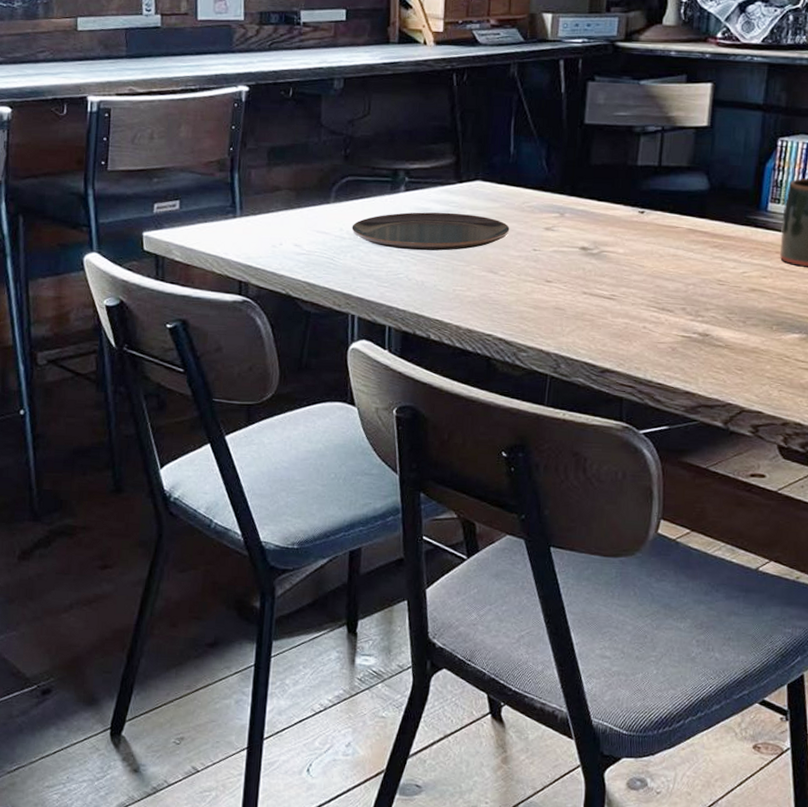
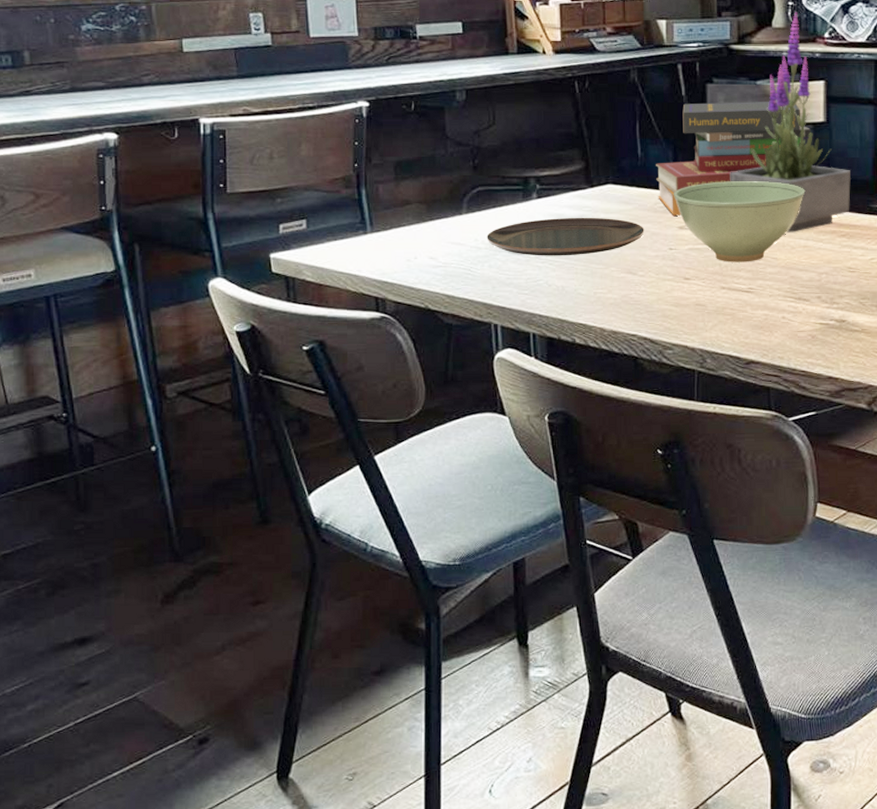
books: none [526,101,693,216] -> present [656,101,811,216]
bowl: none [542,183,681,268] -> present [673,181,806,263]
potted plant: none [602,9,730,240] -> present [730,12,851,233]

